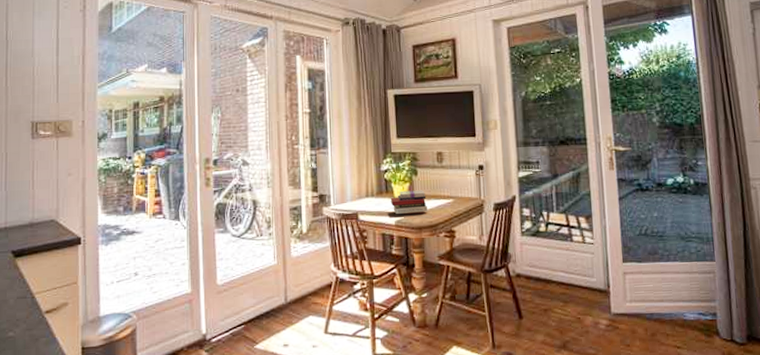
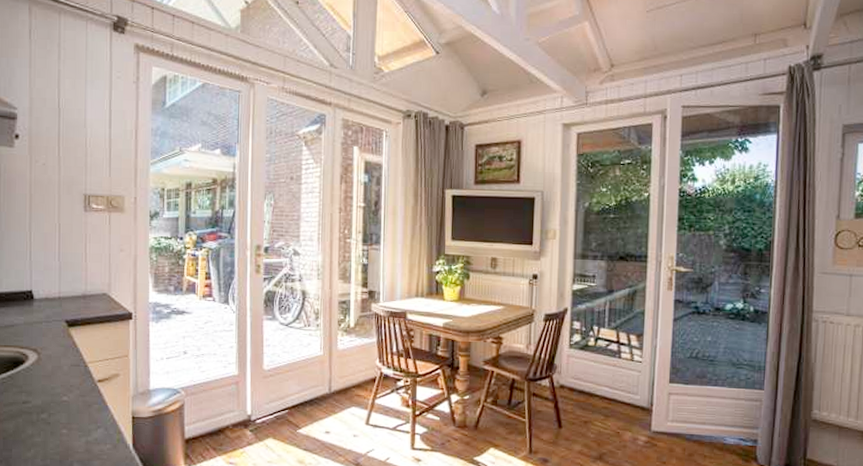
books: present [390,190,428,215] -> none [440,293,478,318]

